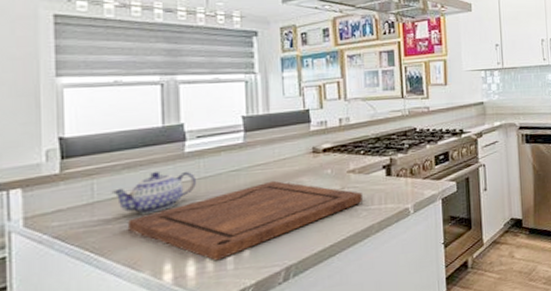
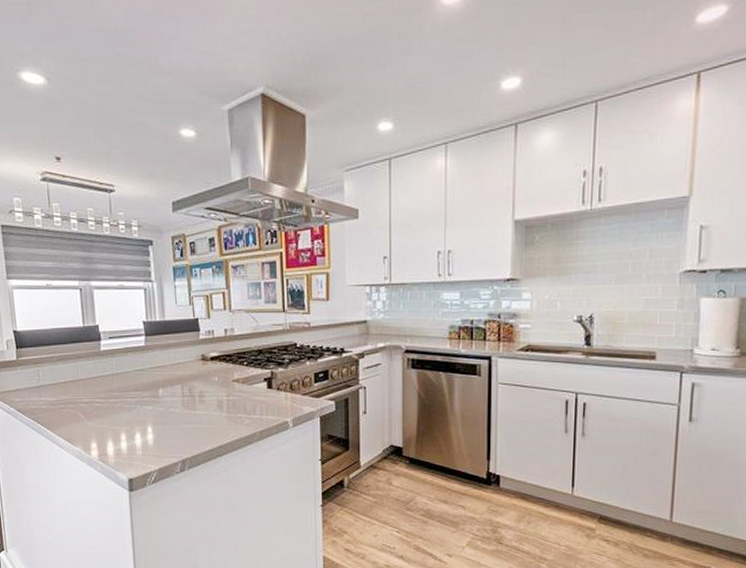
teapot: present [111,171,196,214] -> none [51,364,110,400]
cutting board: present [128,180,362,261] -> none [65,382,246,446]

